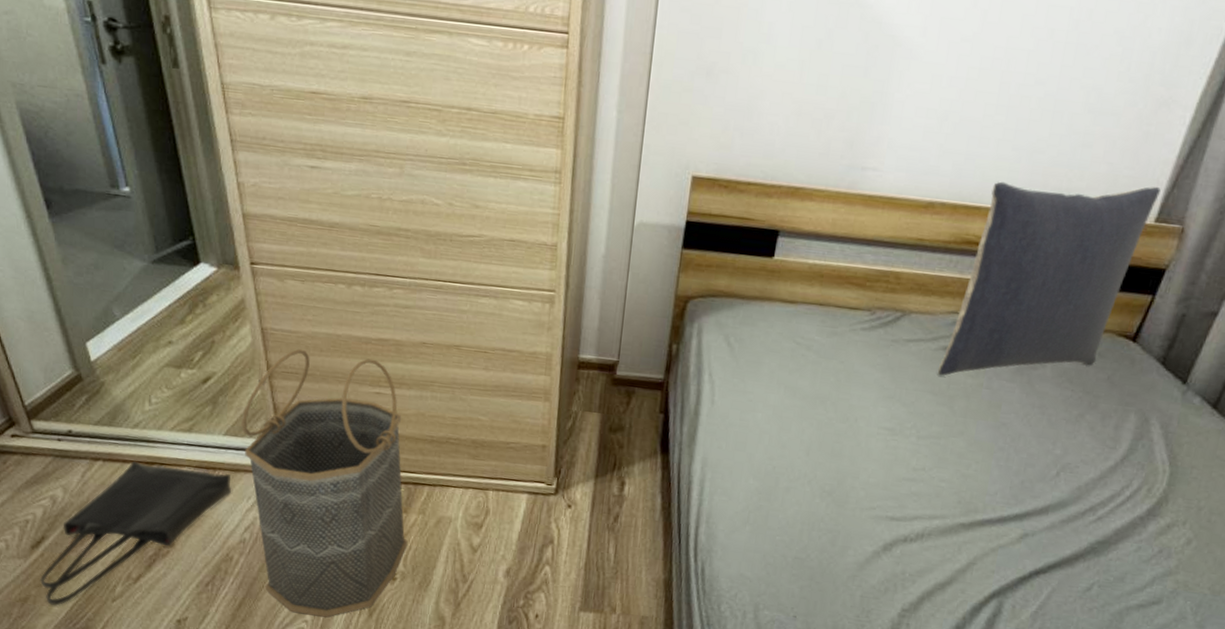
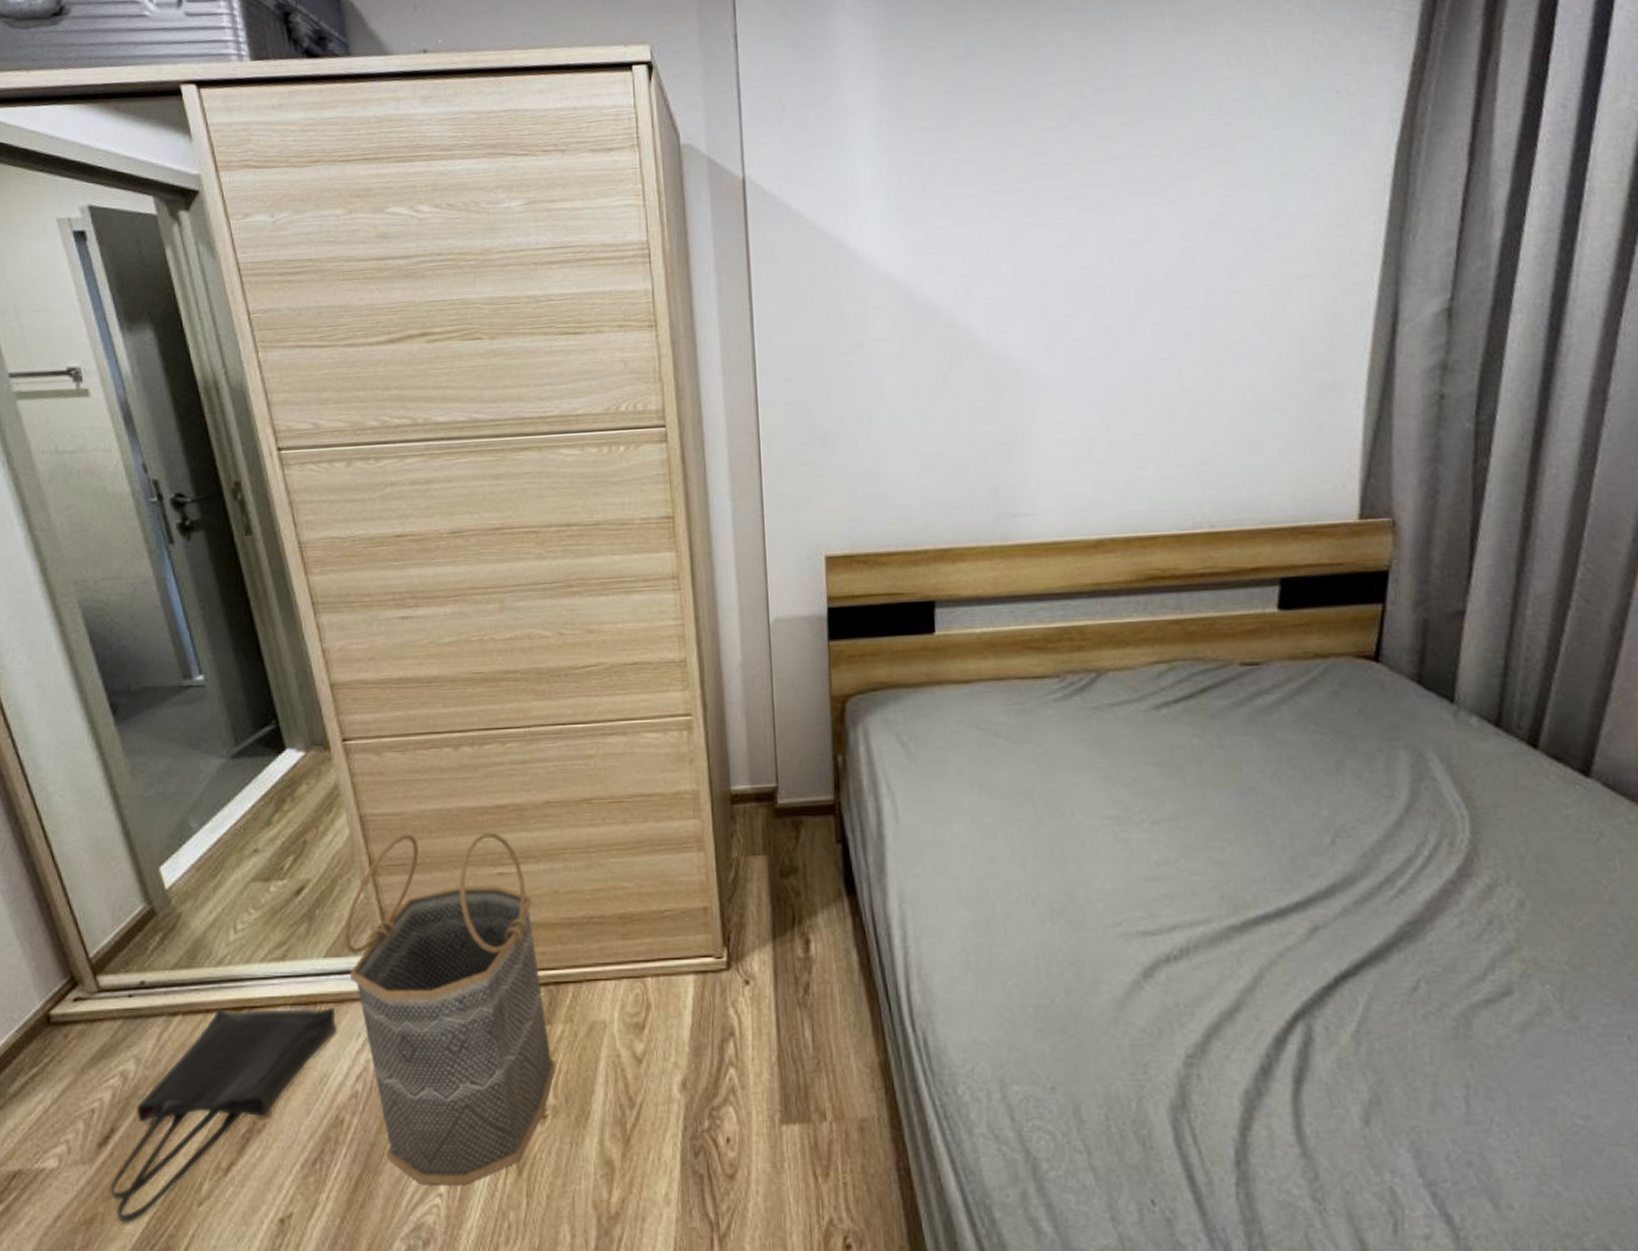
pillow: present [937,181,1161,376] -> none [1154,479,1355,742]

